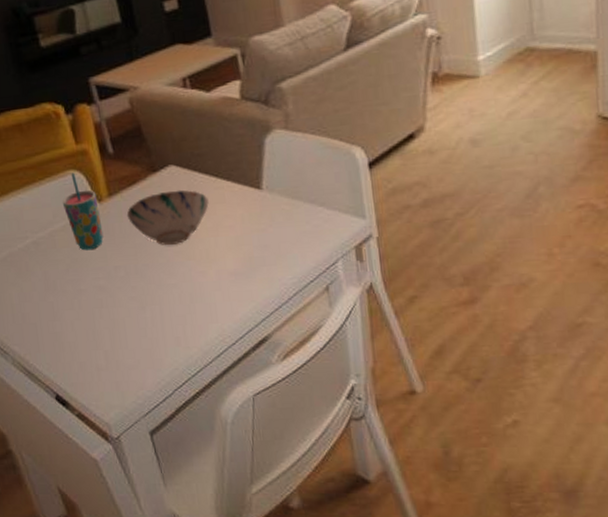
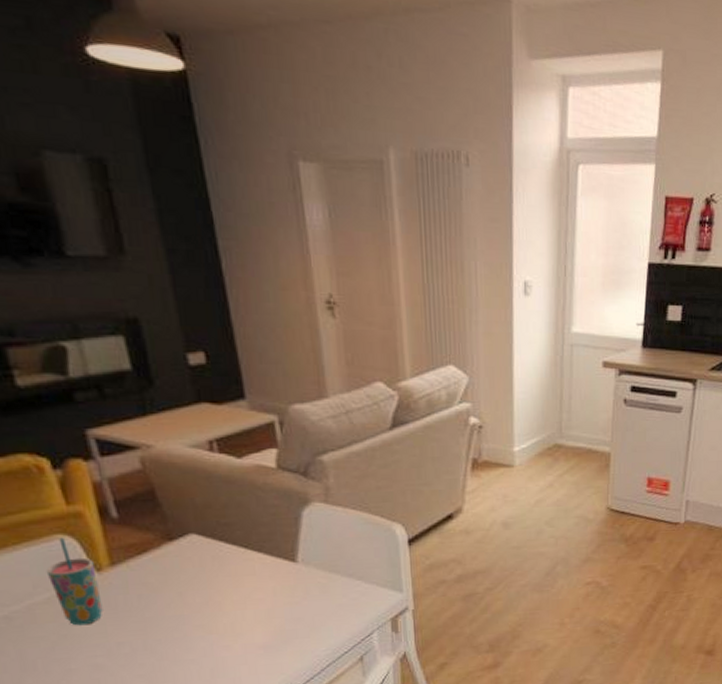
bowl: present [126,189,209,246] -> none [134,560,236,620]

